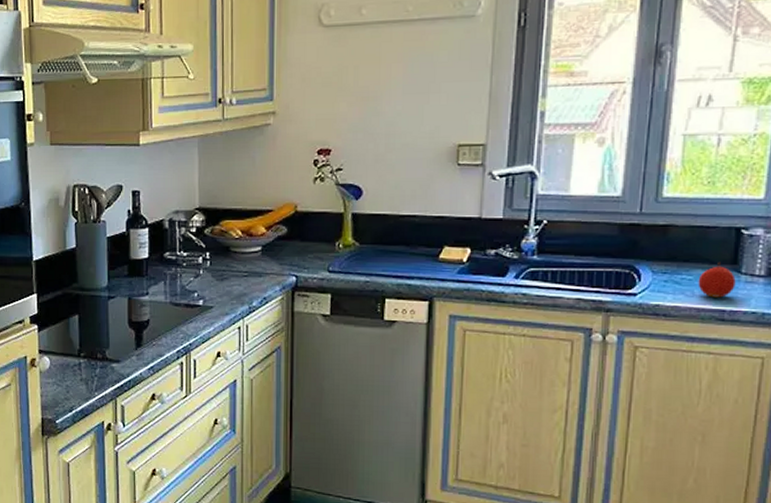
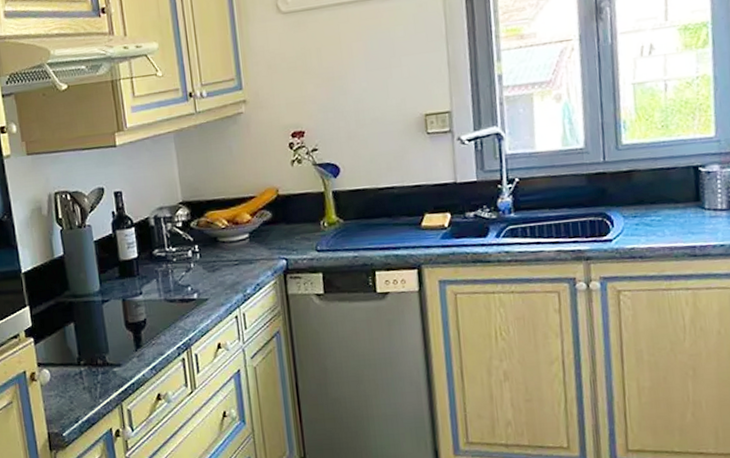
fruit: present [698,261,736,298] -> none [666,200,702,235]

